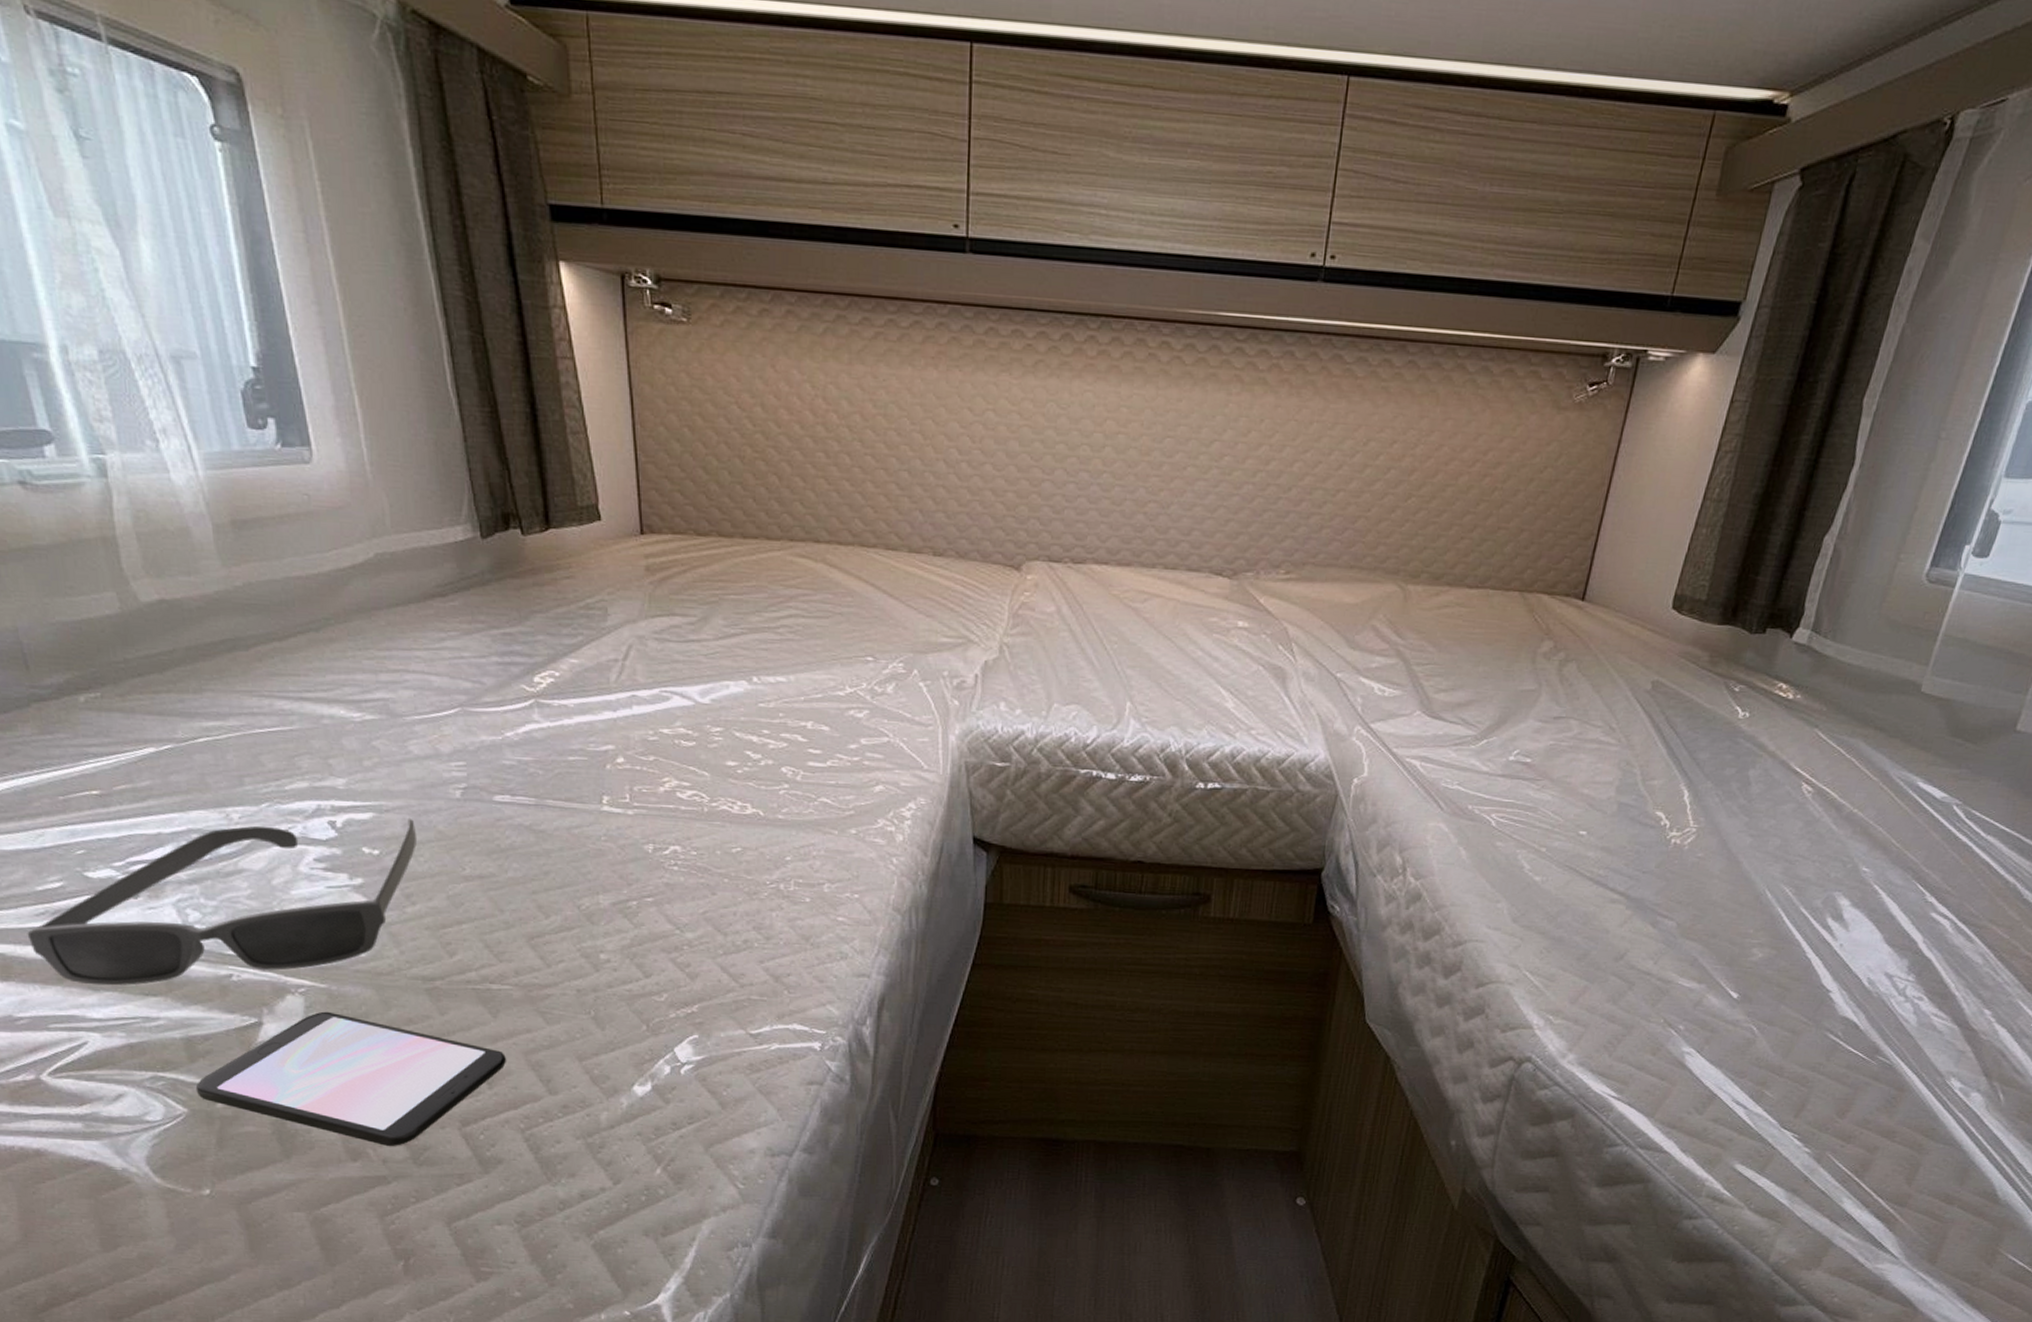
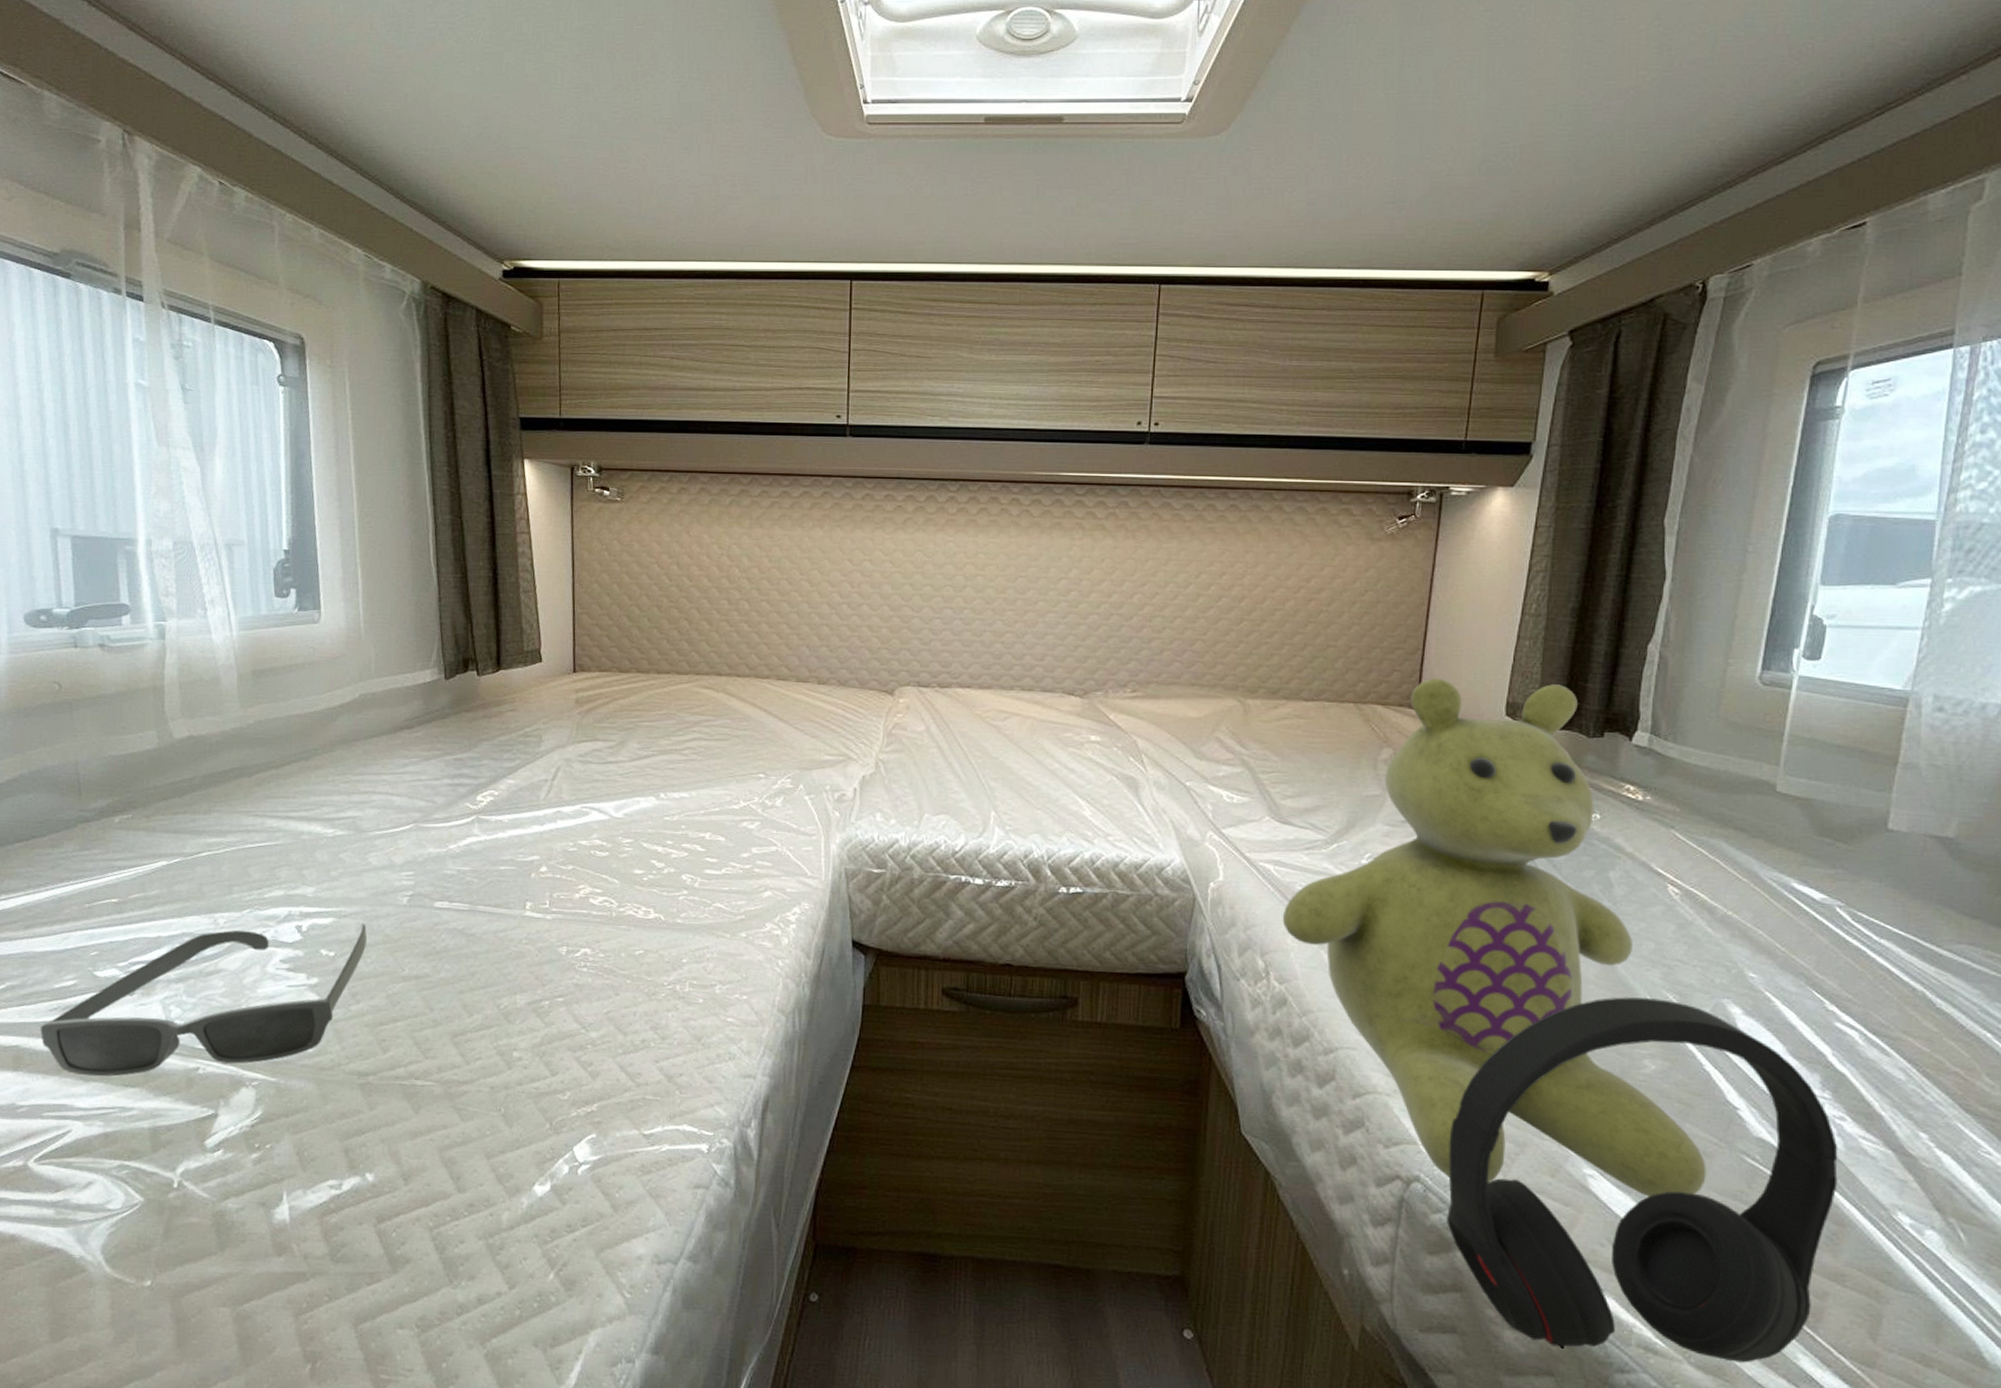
smartphone: present [195,1011,507,1147] -> none [153,1104,424,1243]
stuffed bear: none [1423,566,1793,1071] -> present [1282,677,1706,1197]
headphones: none [1551,890,1912,1207] -> present [1447,997,1838,1363]

